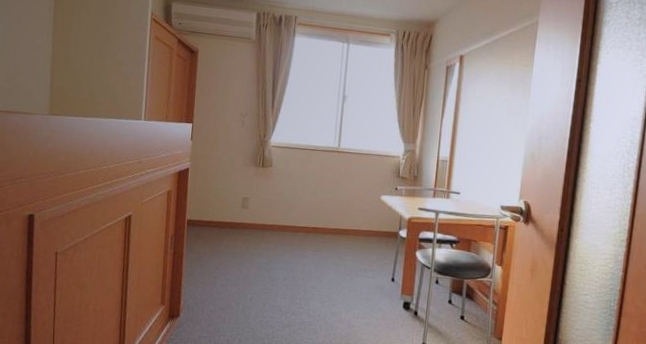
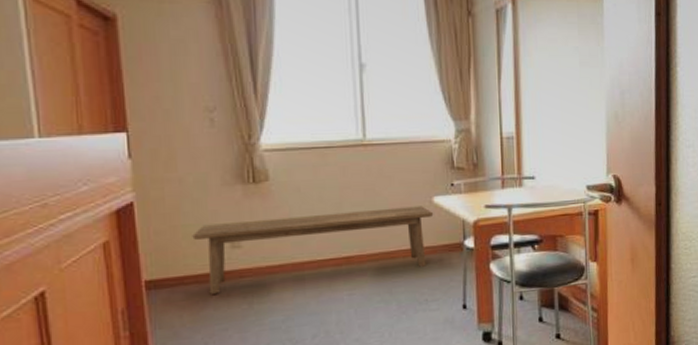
bench: none [219,189,380,245] -> present [192,206,434,294]

